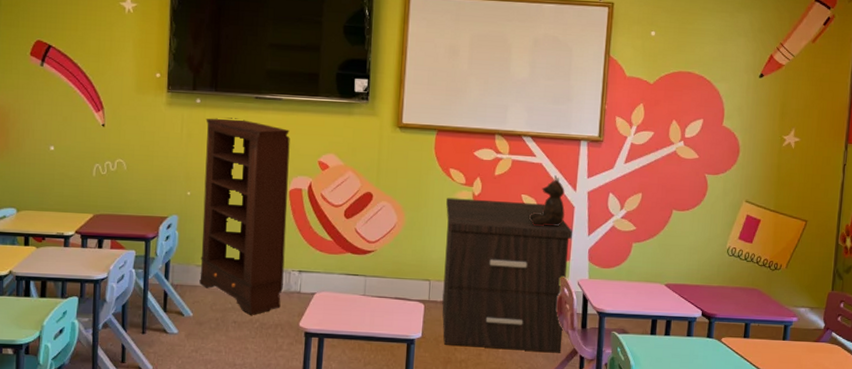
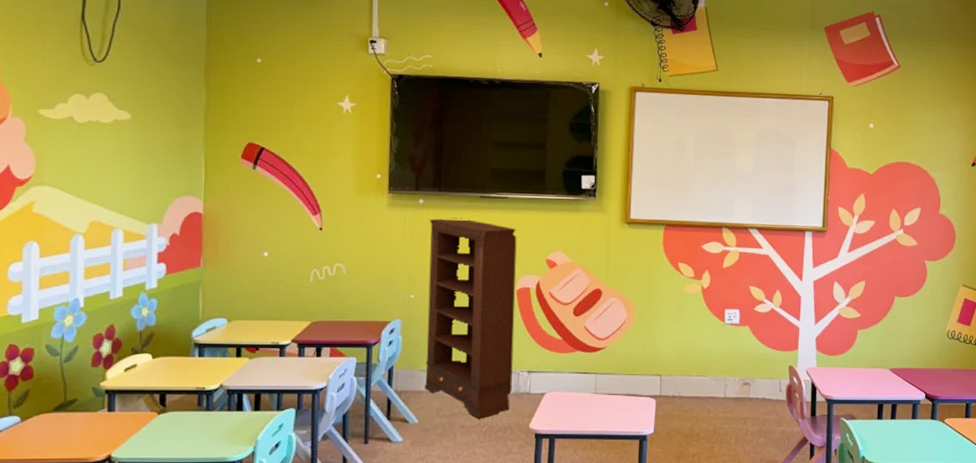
nightstand: present [442,197,573,353] -> none [673,291,801,442]
teddy bear: present [528,175,565,227] -> none [757,266,792,317]

